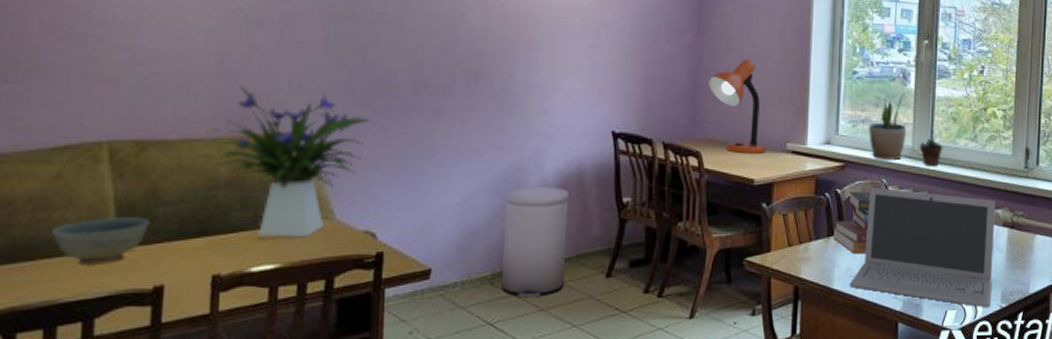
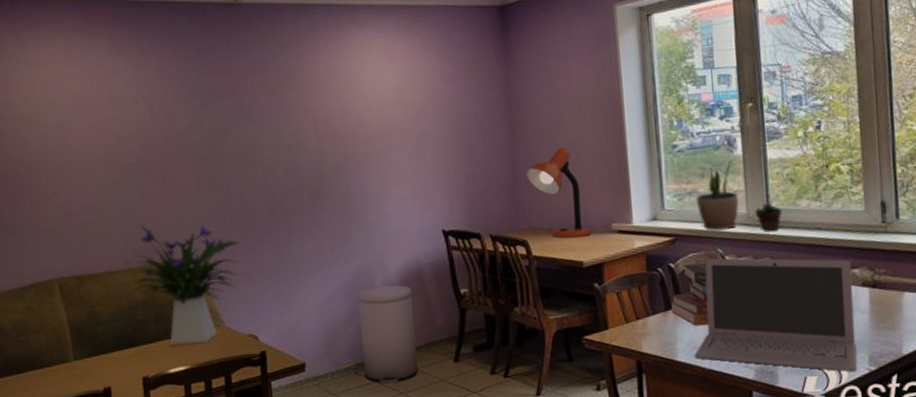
bowl: present [50,217,151,264] -> none [31,335,95,374]

